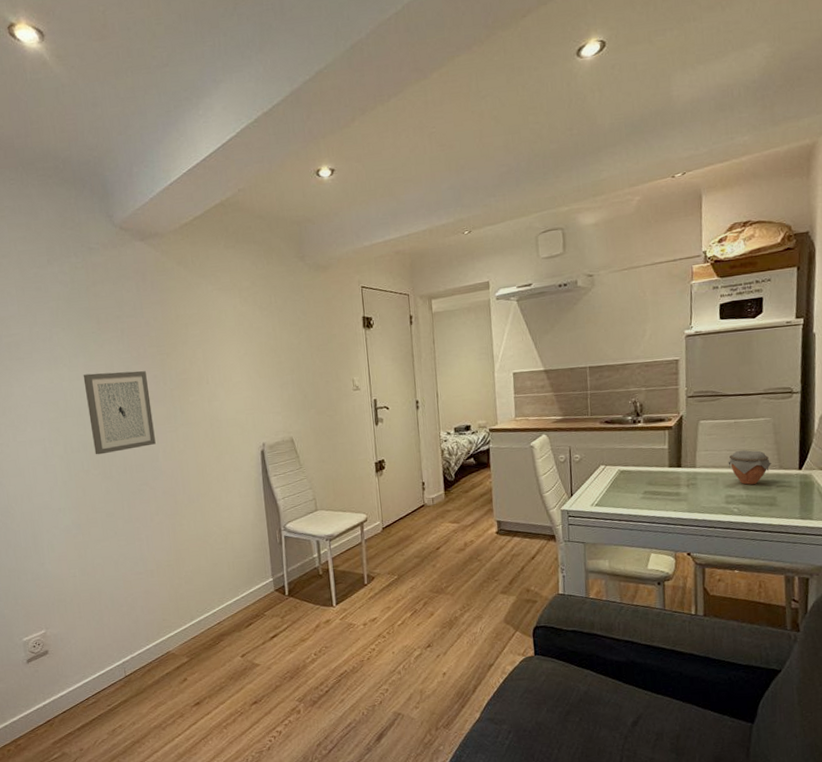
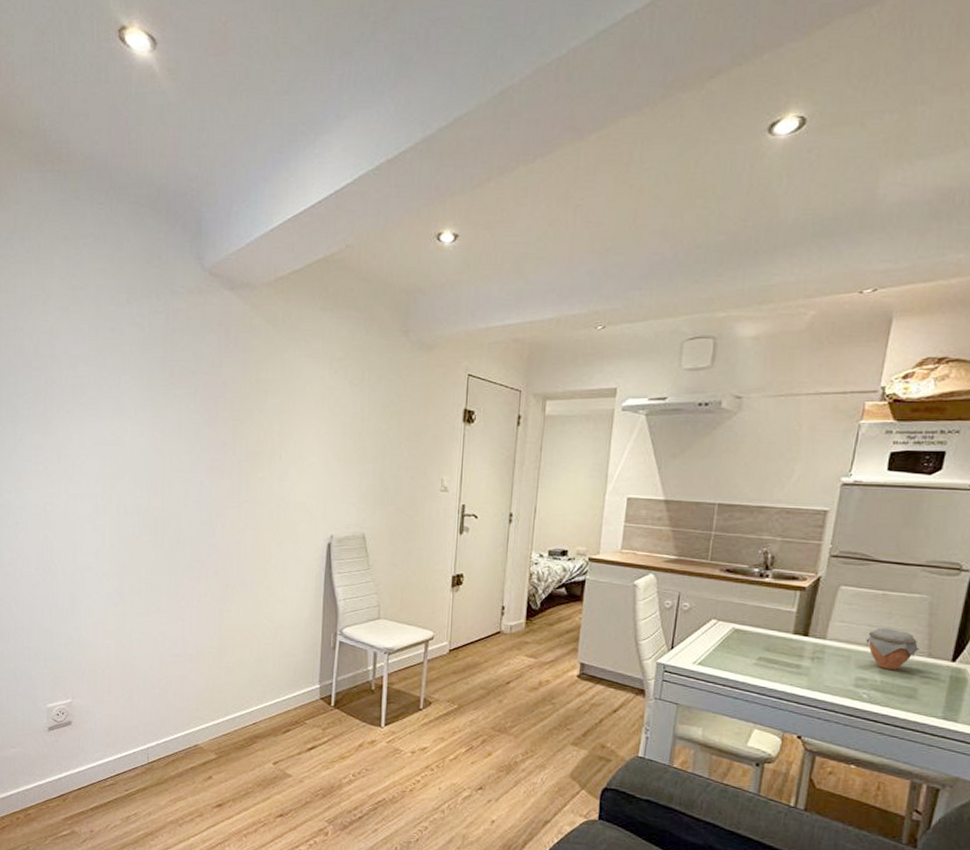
wall art: present [83,371,156,455] -> none [147,430,216,521]

